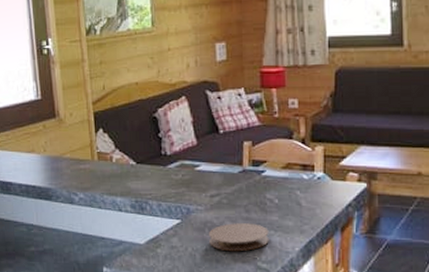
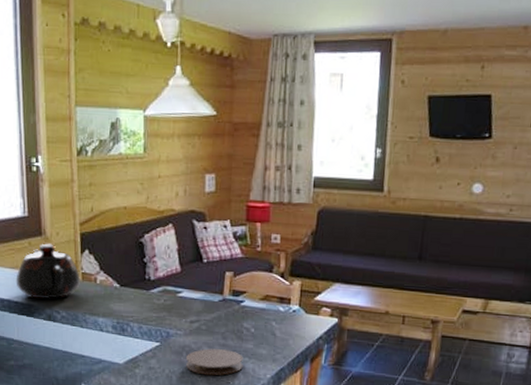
teapot: none [32,125,96,182] -> present [16,243,80,300]

